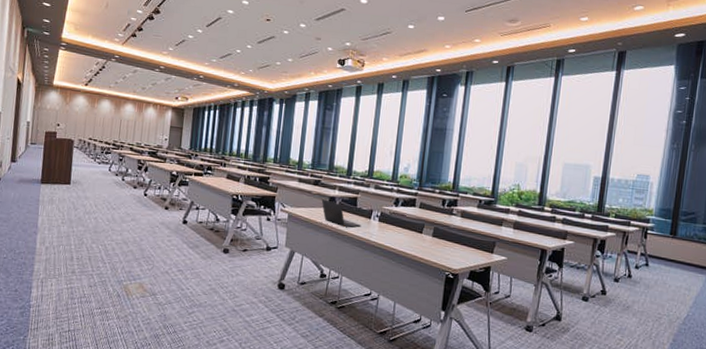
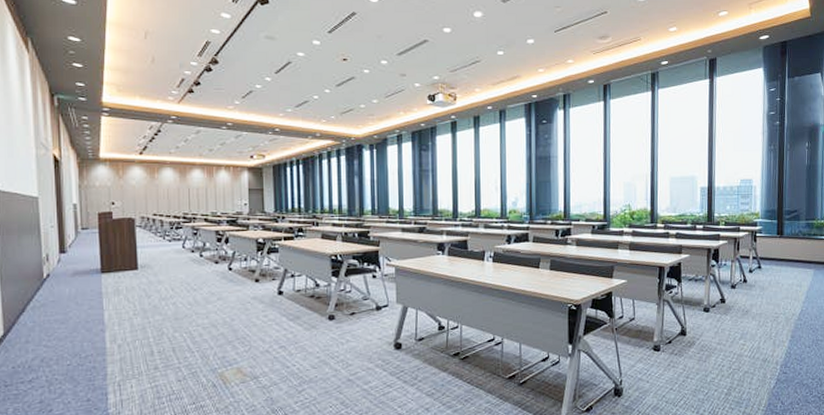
laptop: present [321,199,361,228] -> none [429,247,475,274]

